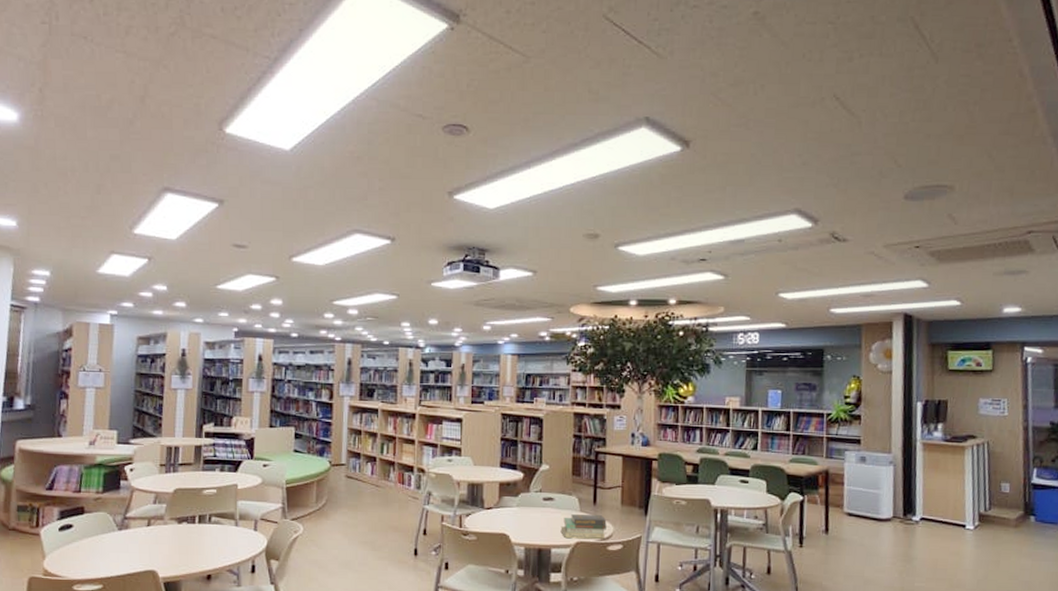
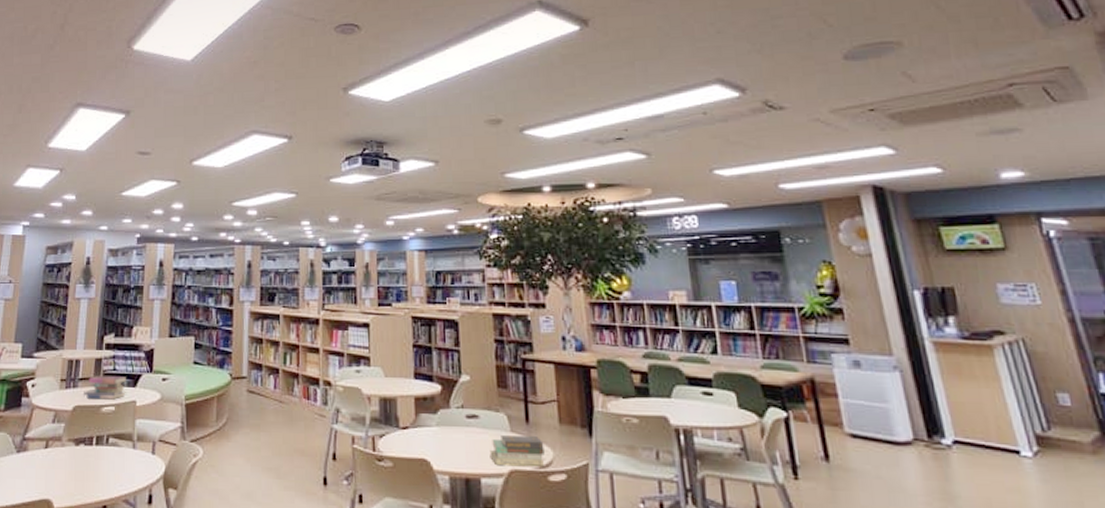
books: none [184,461,227,483] -> present [84,375,126,400]

